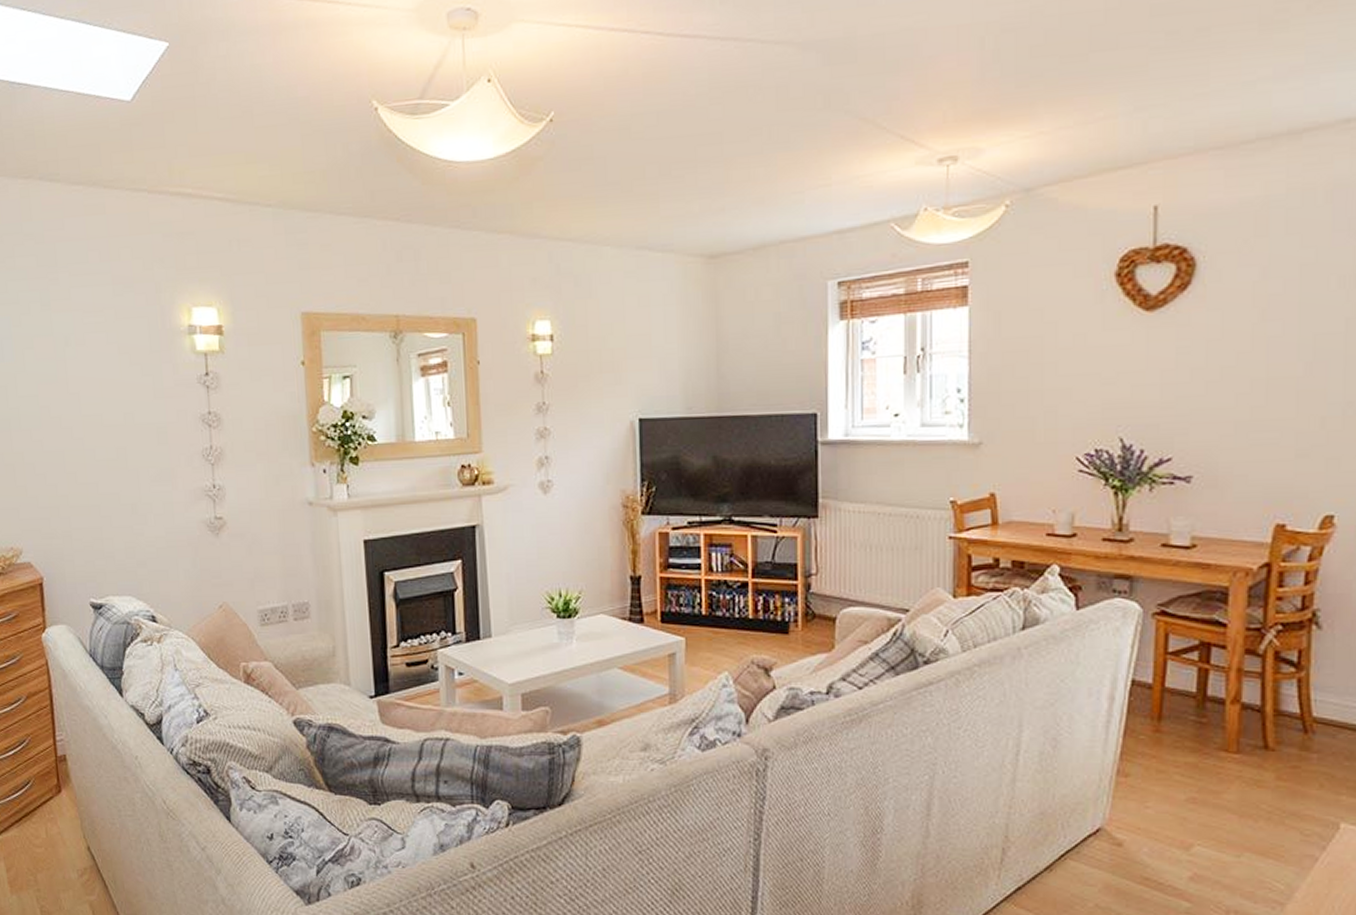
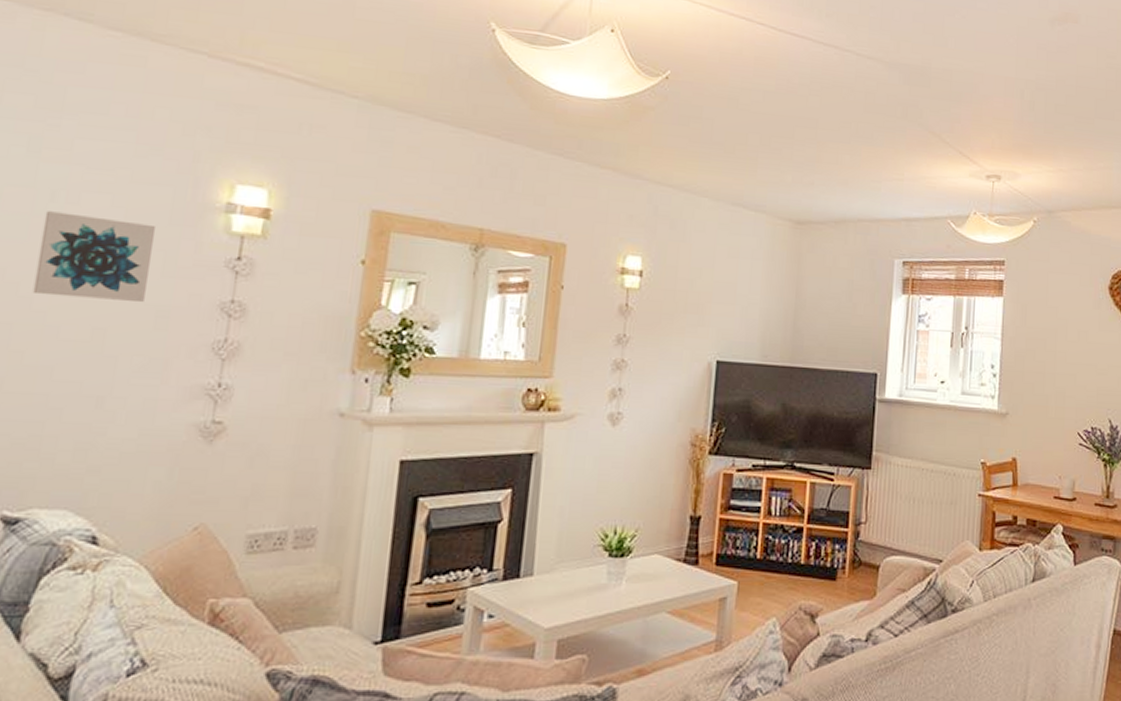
wall art: none [64,353,146,425] -> present [32,211,157,302]

